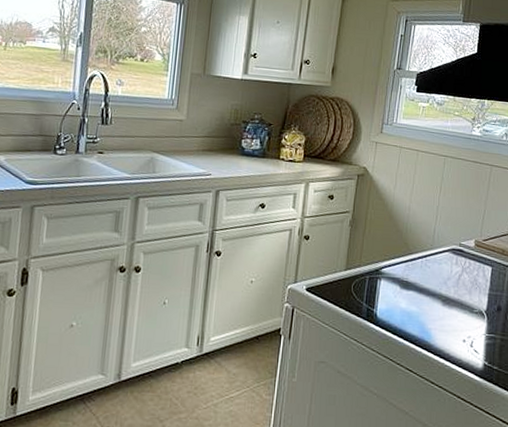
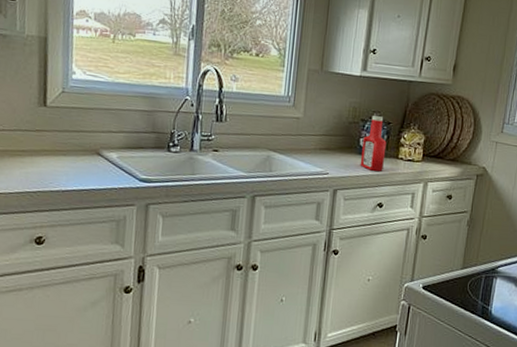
ketchup bottle: none [242,117,268,172] -> present [360,116,387,172]

